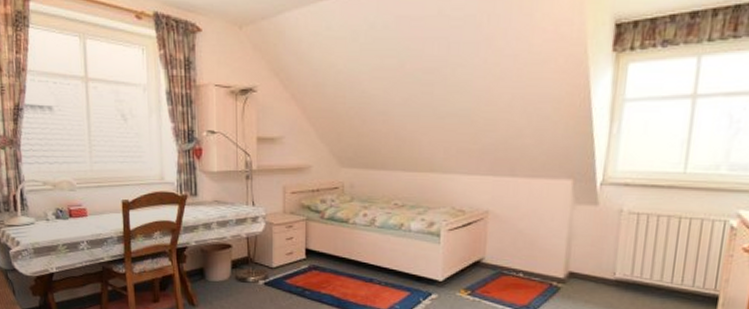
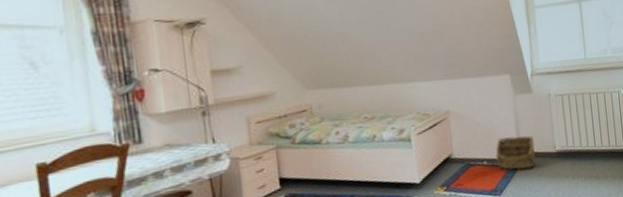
basket: none [535,252,588,292] -> present [495,136,536,170]

